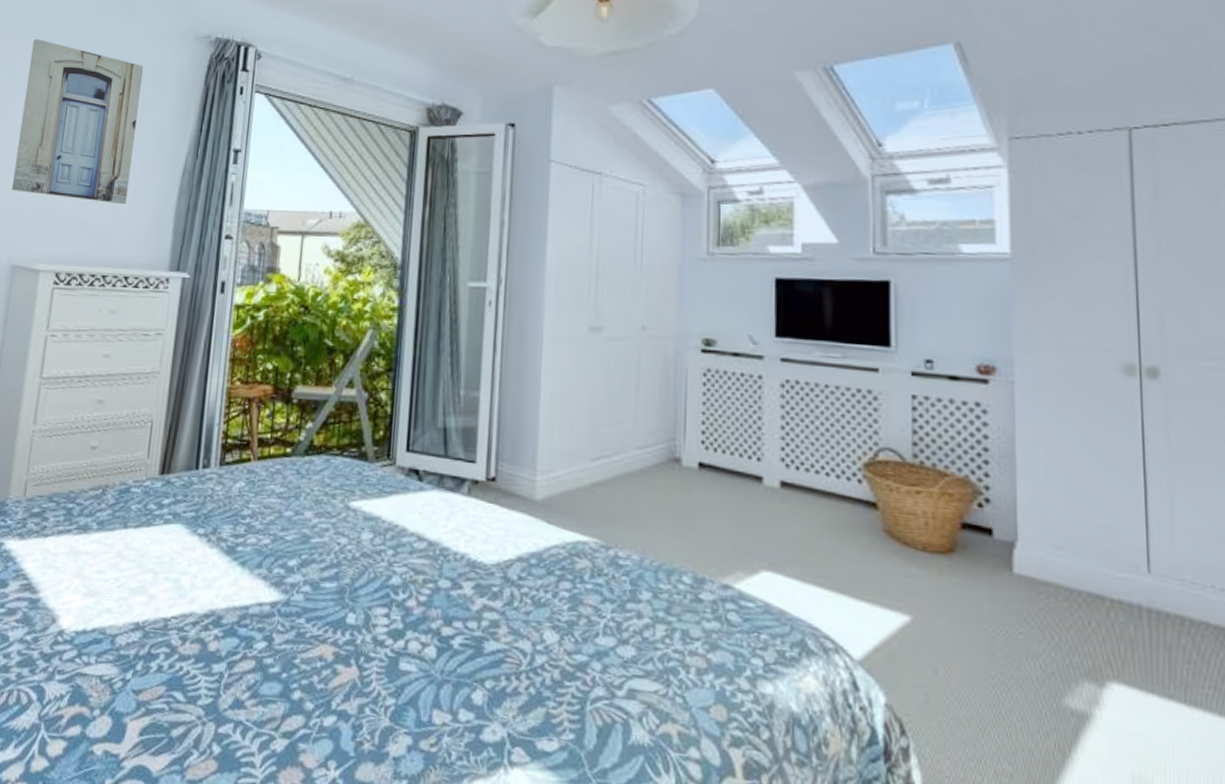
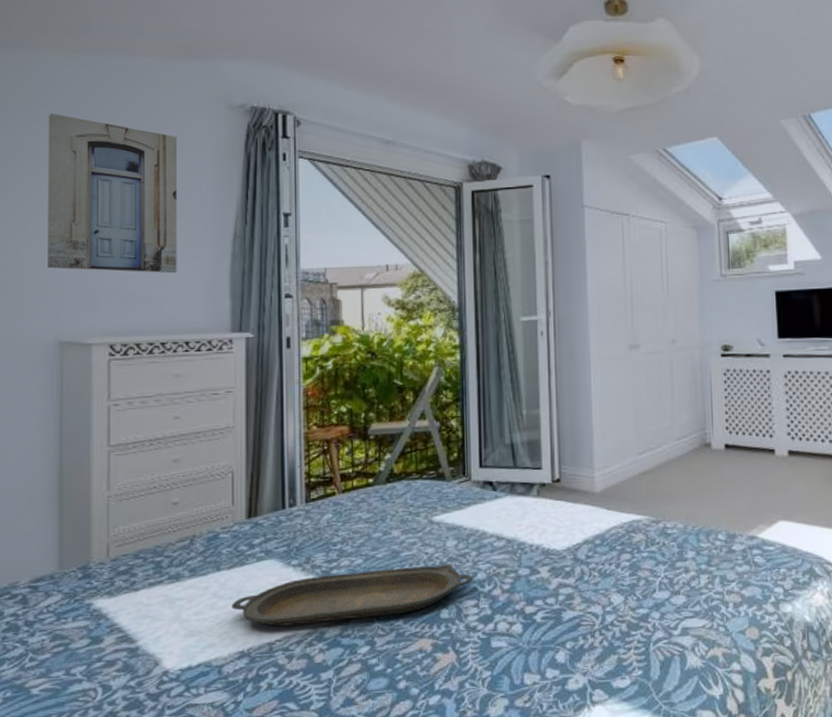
serving tray: none [133,550,387,610] -> present [231,564,473,627]

